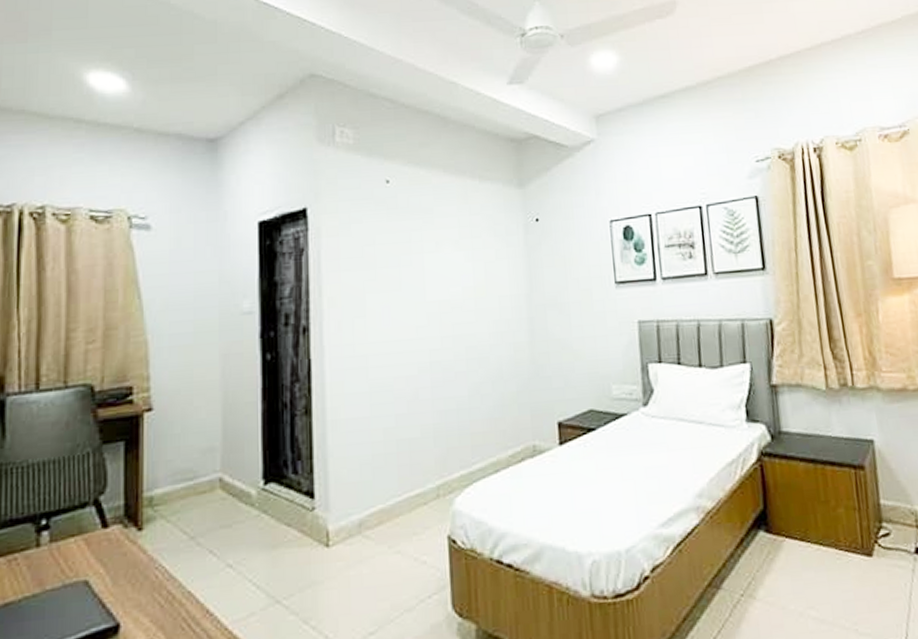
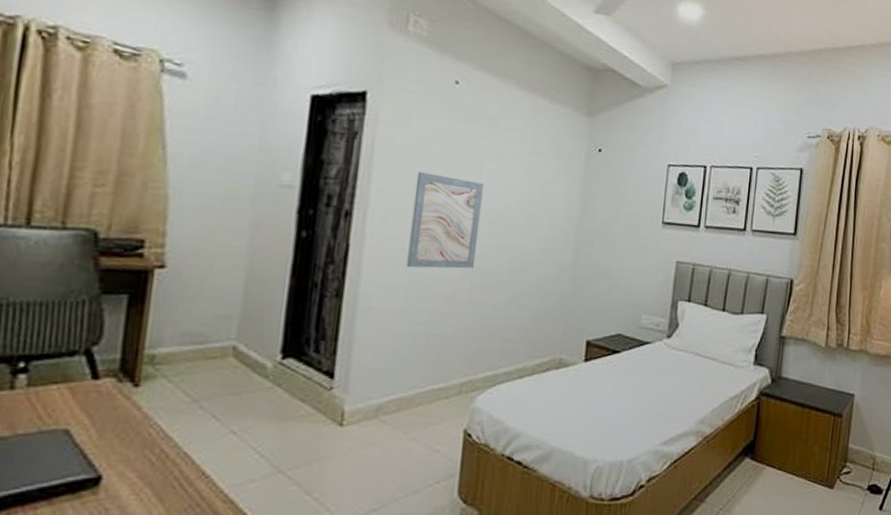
wall art: none [363,275,432,374] -> present [407,172,484,269]

